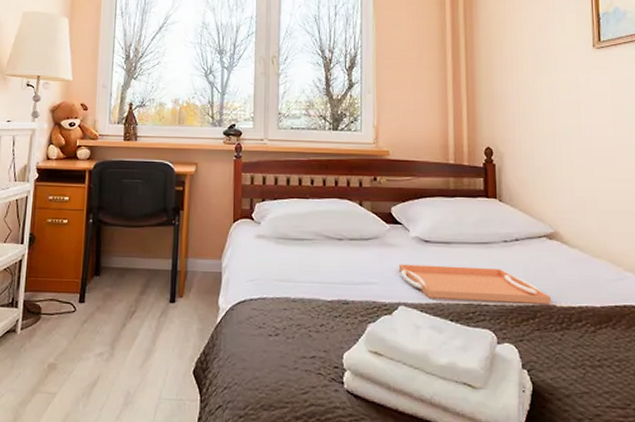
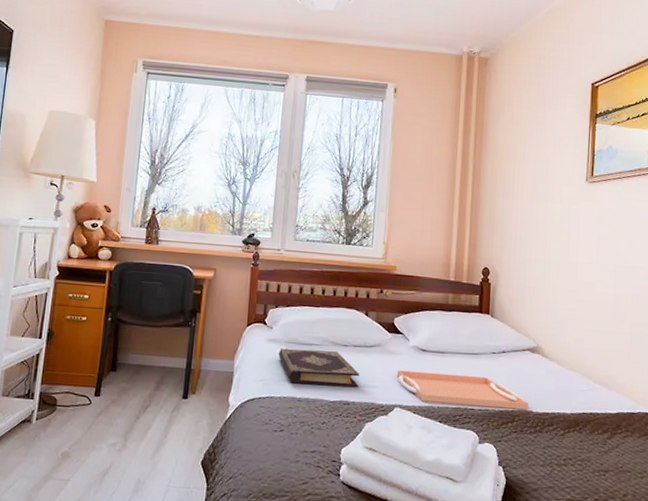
book: none [268,244,357,284] -> present [278,348,359,387]

